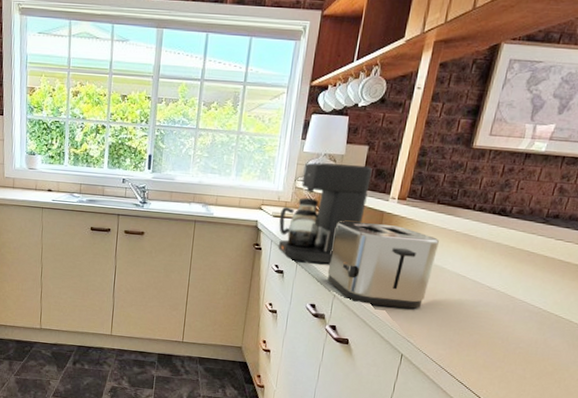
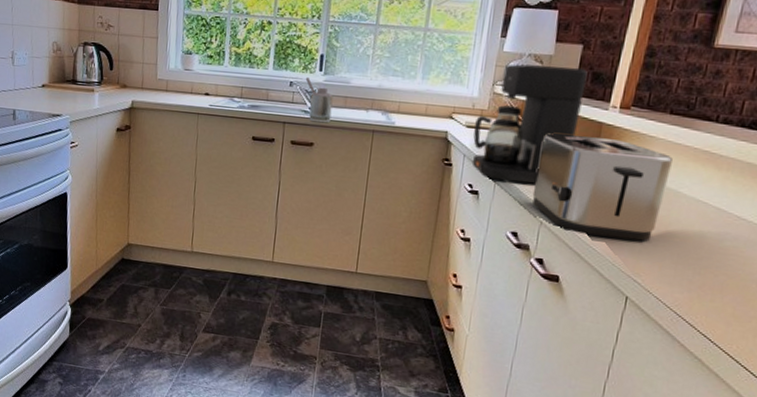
soap dispenser: none [136,175,161,215] -> present [305,77,333,124]

